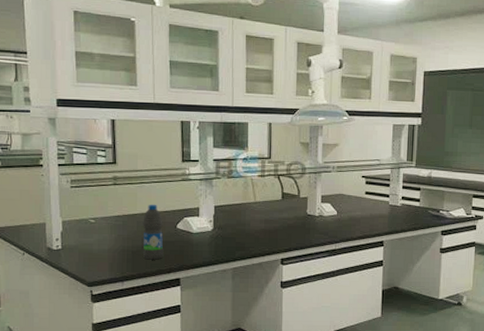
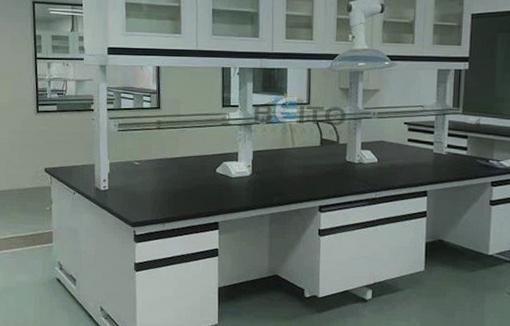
water bottle: present [143,204,164,260] -> none [184,148,203,203]

